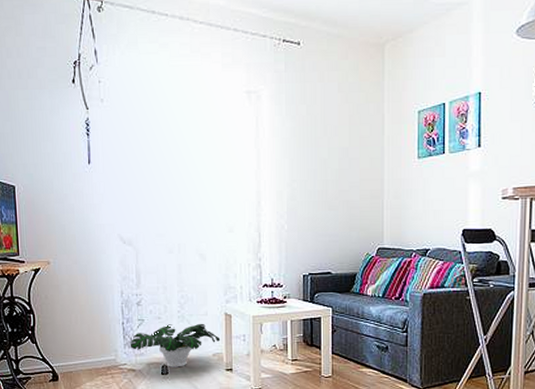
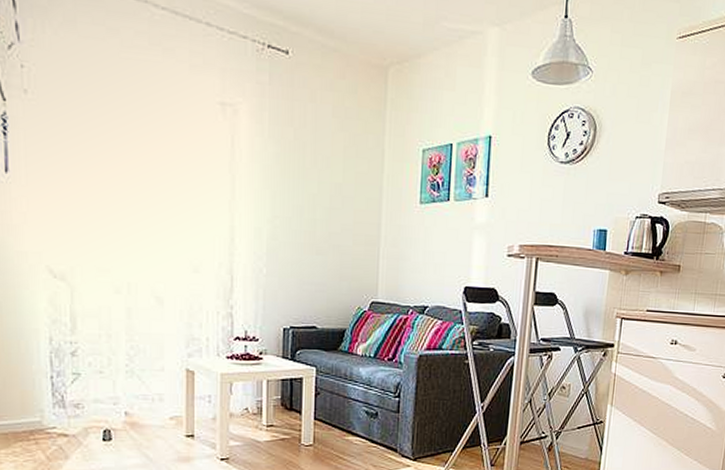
potted plant: present [130,323,221,367] -> none [61,380,180,433]

